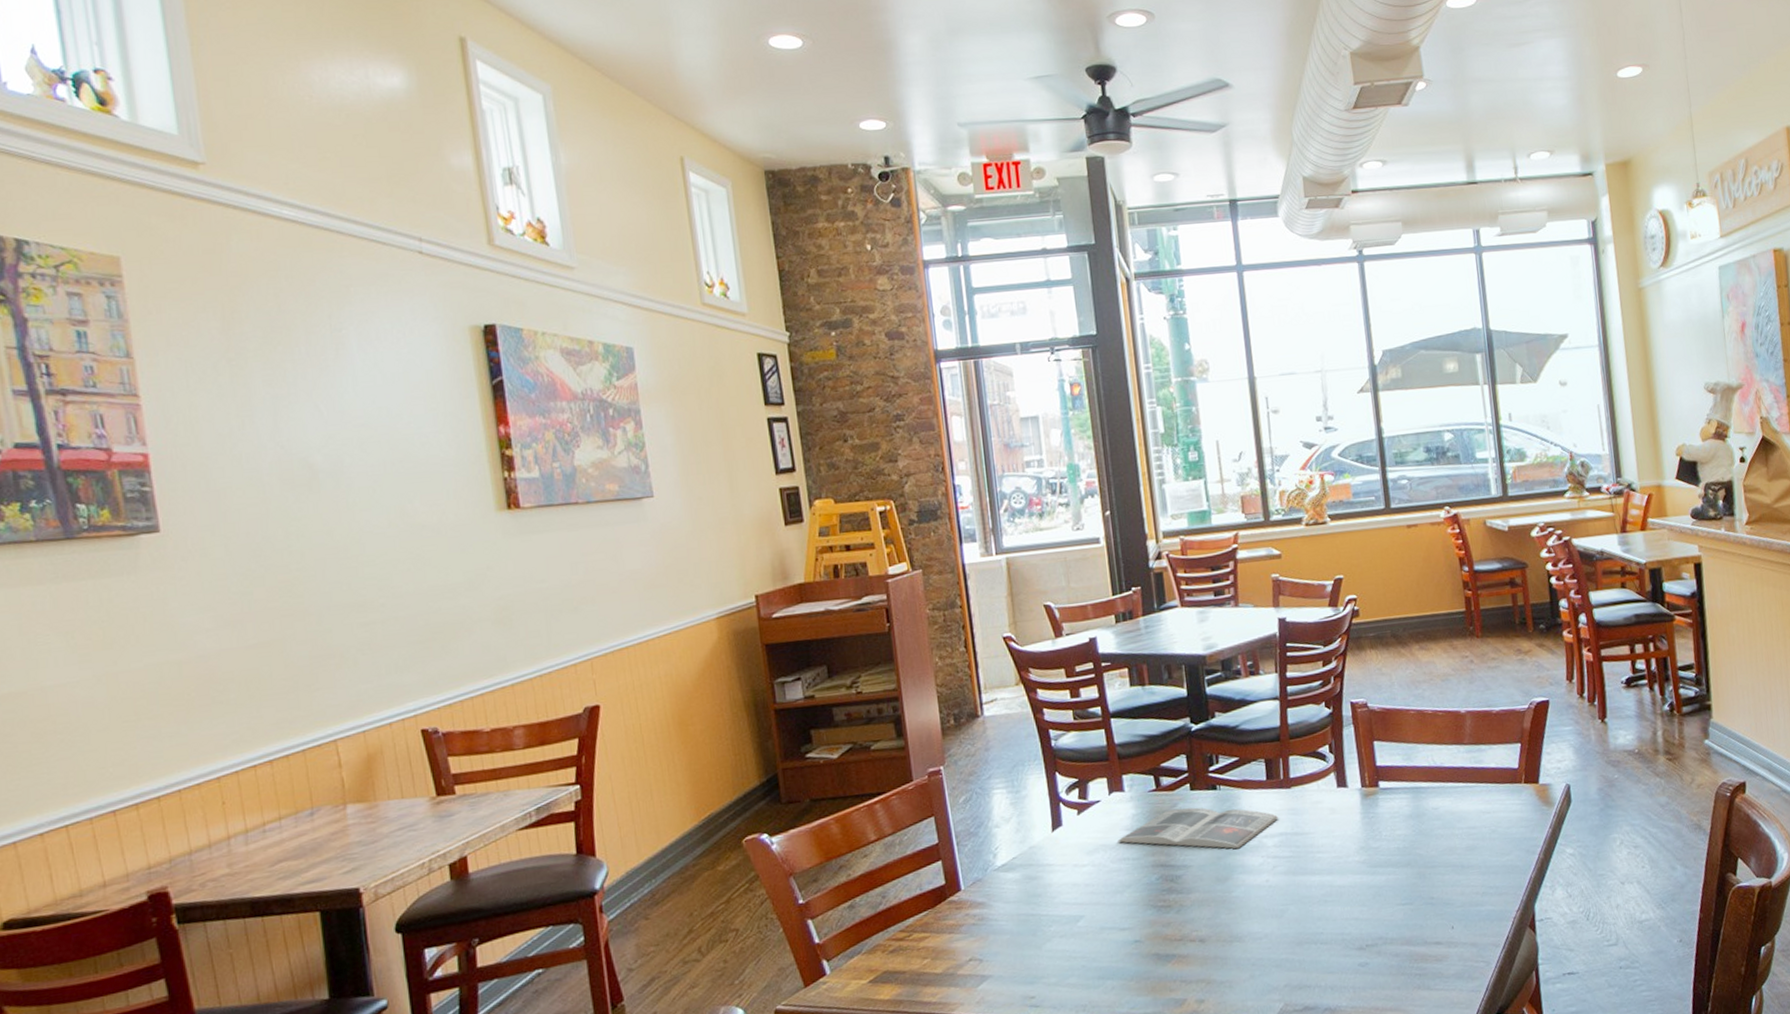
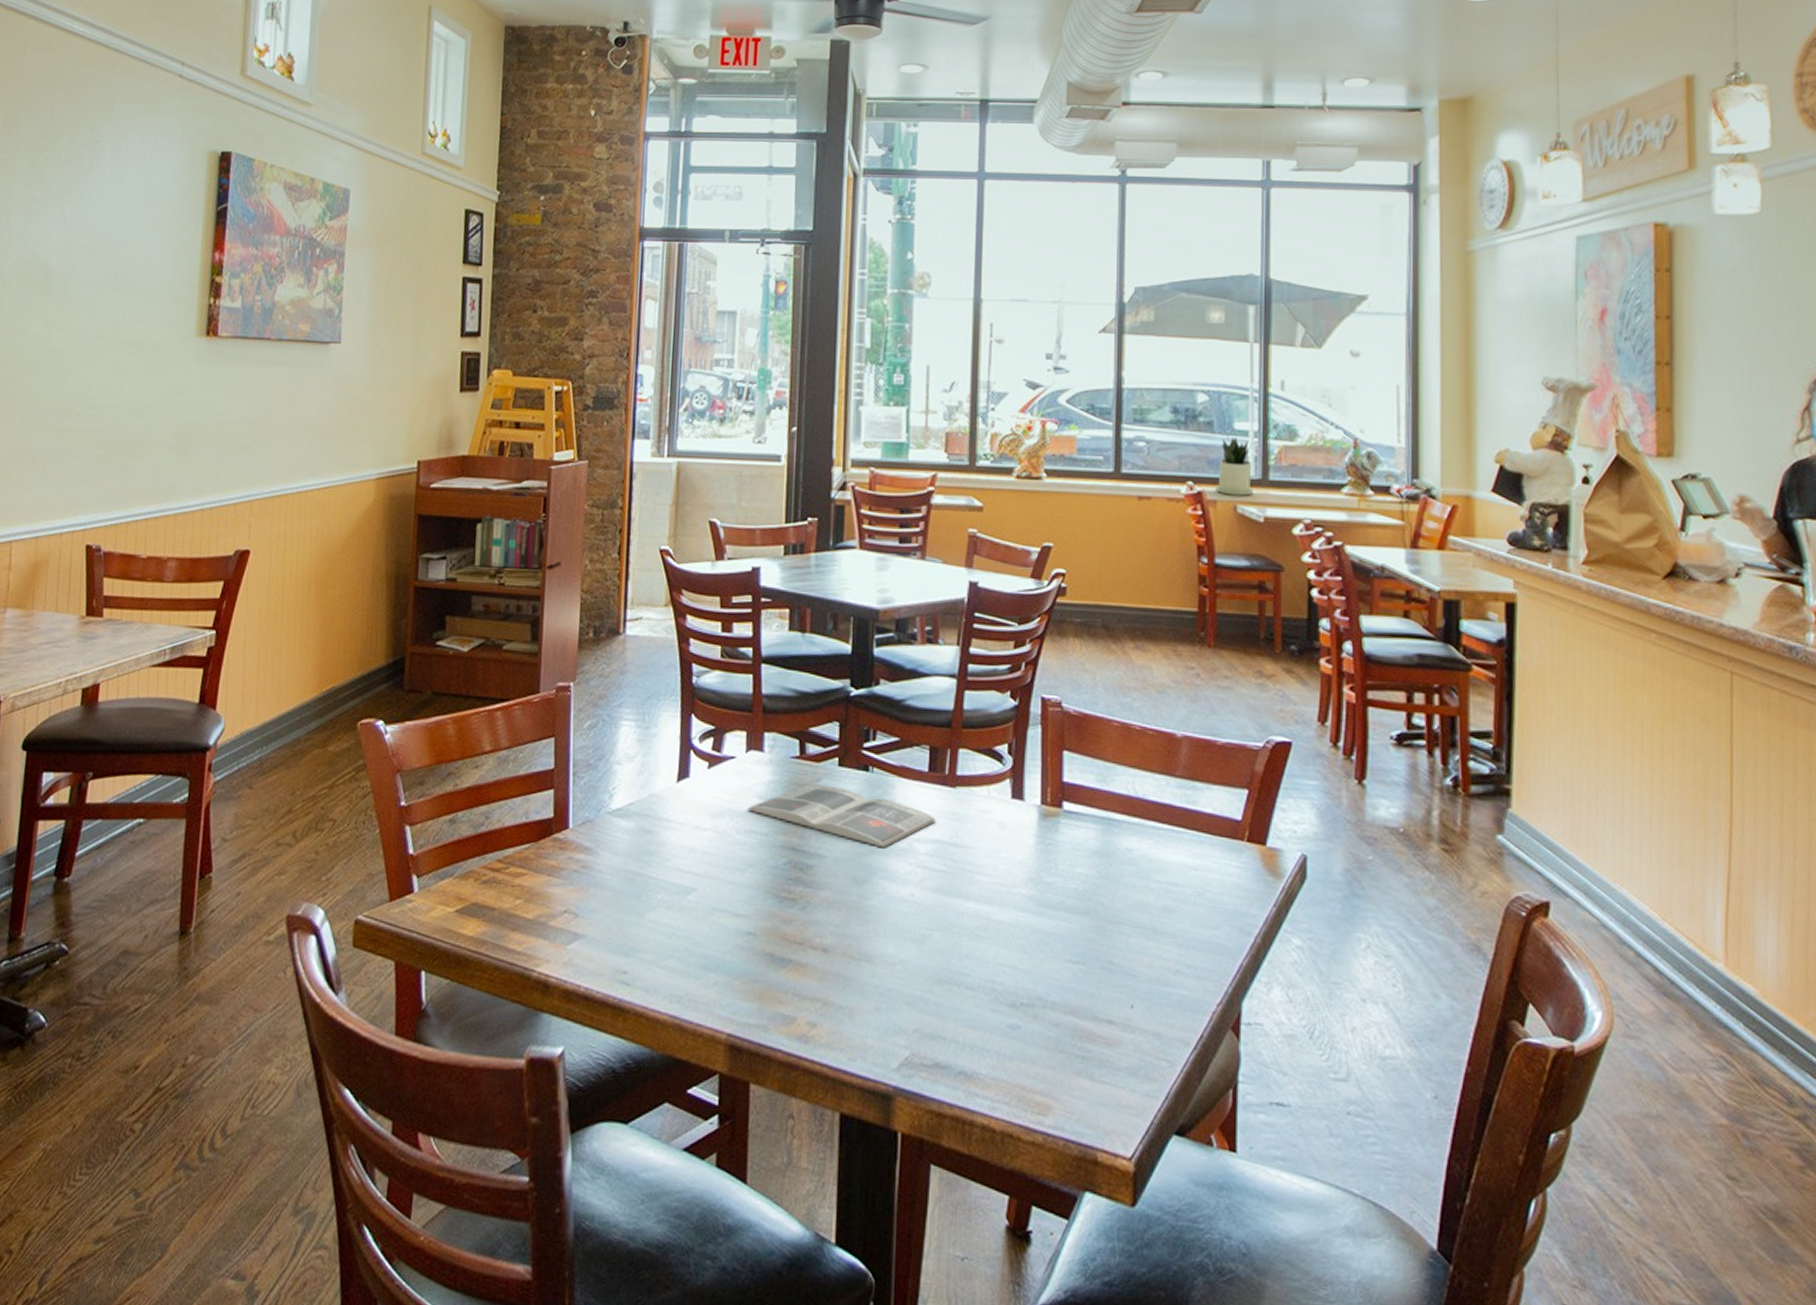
books: none [825,627,913,682] -> present [474,514,562,571]
planter: none [1467,465,1498,513] -> present [1215,438,1254,496]

